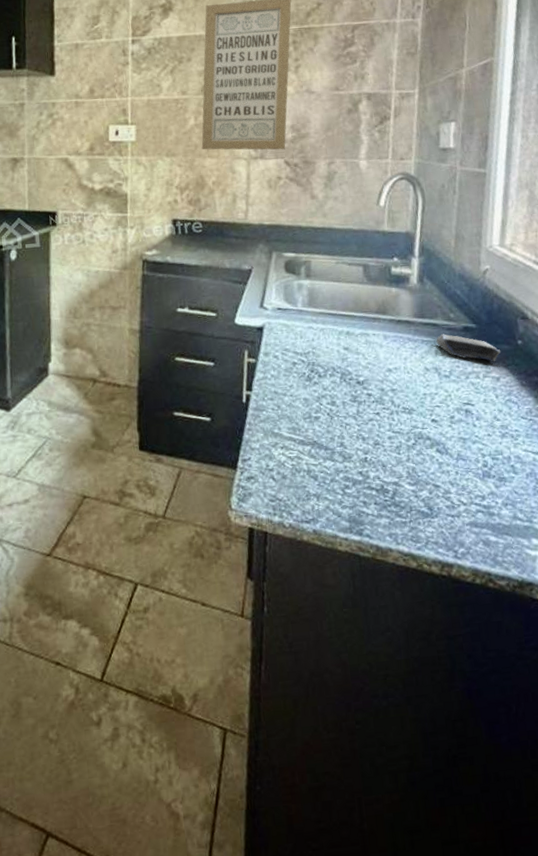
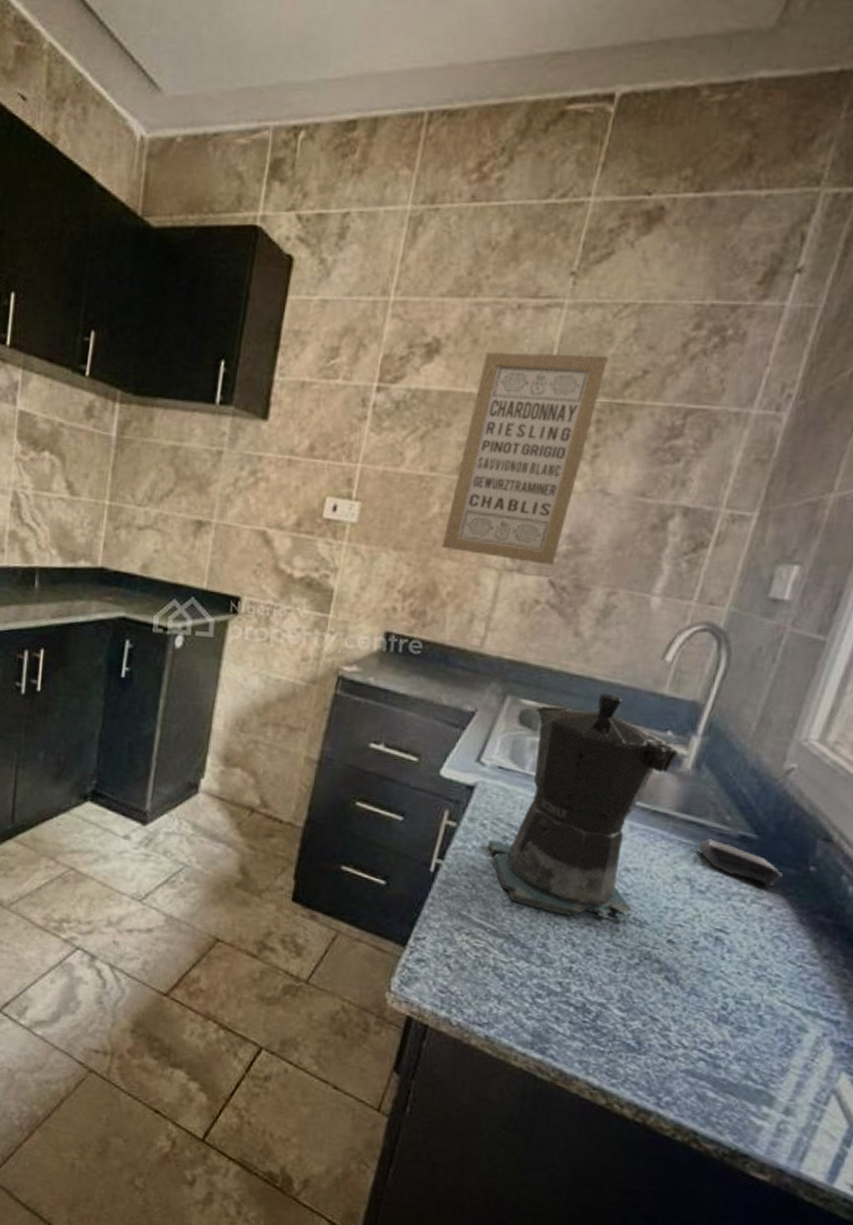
coffee maker: none [282,237,410,417] -> present [487,693,679,925]

